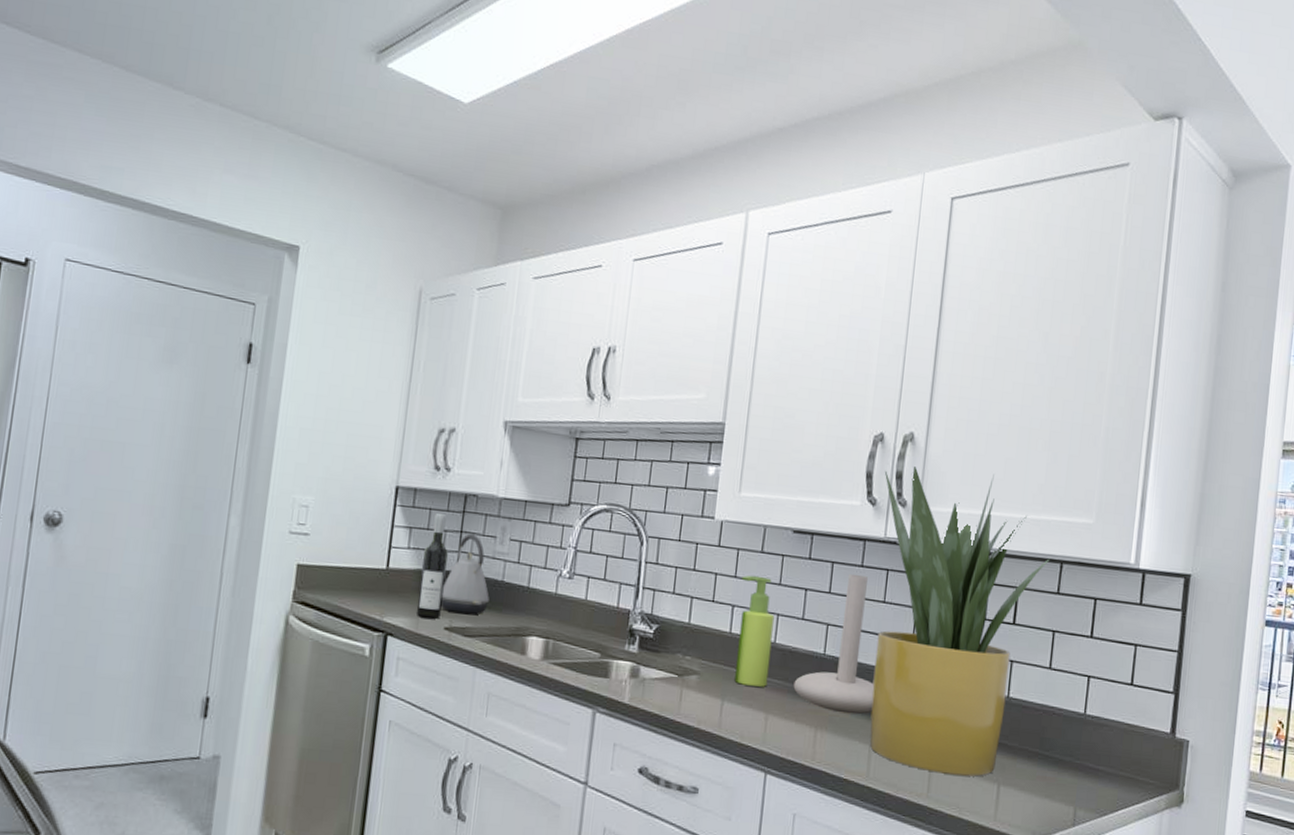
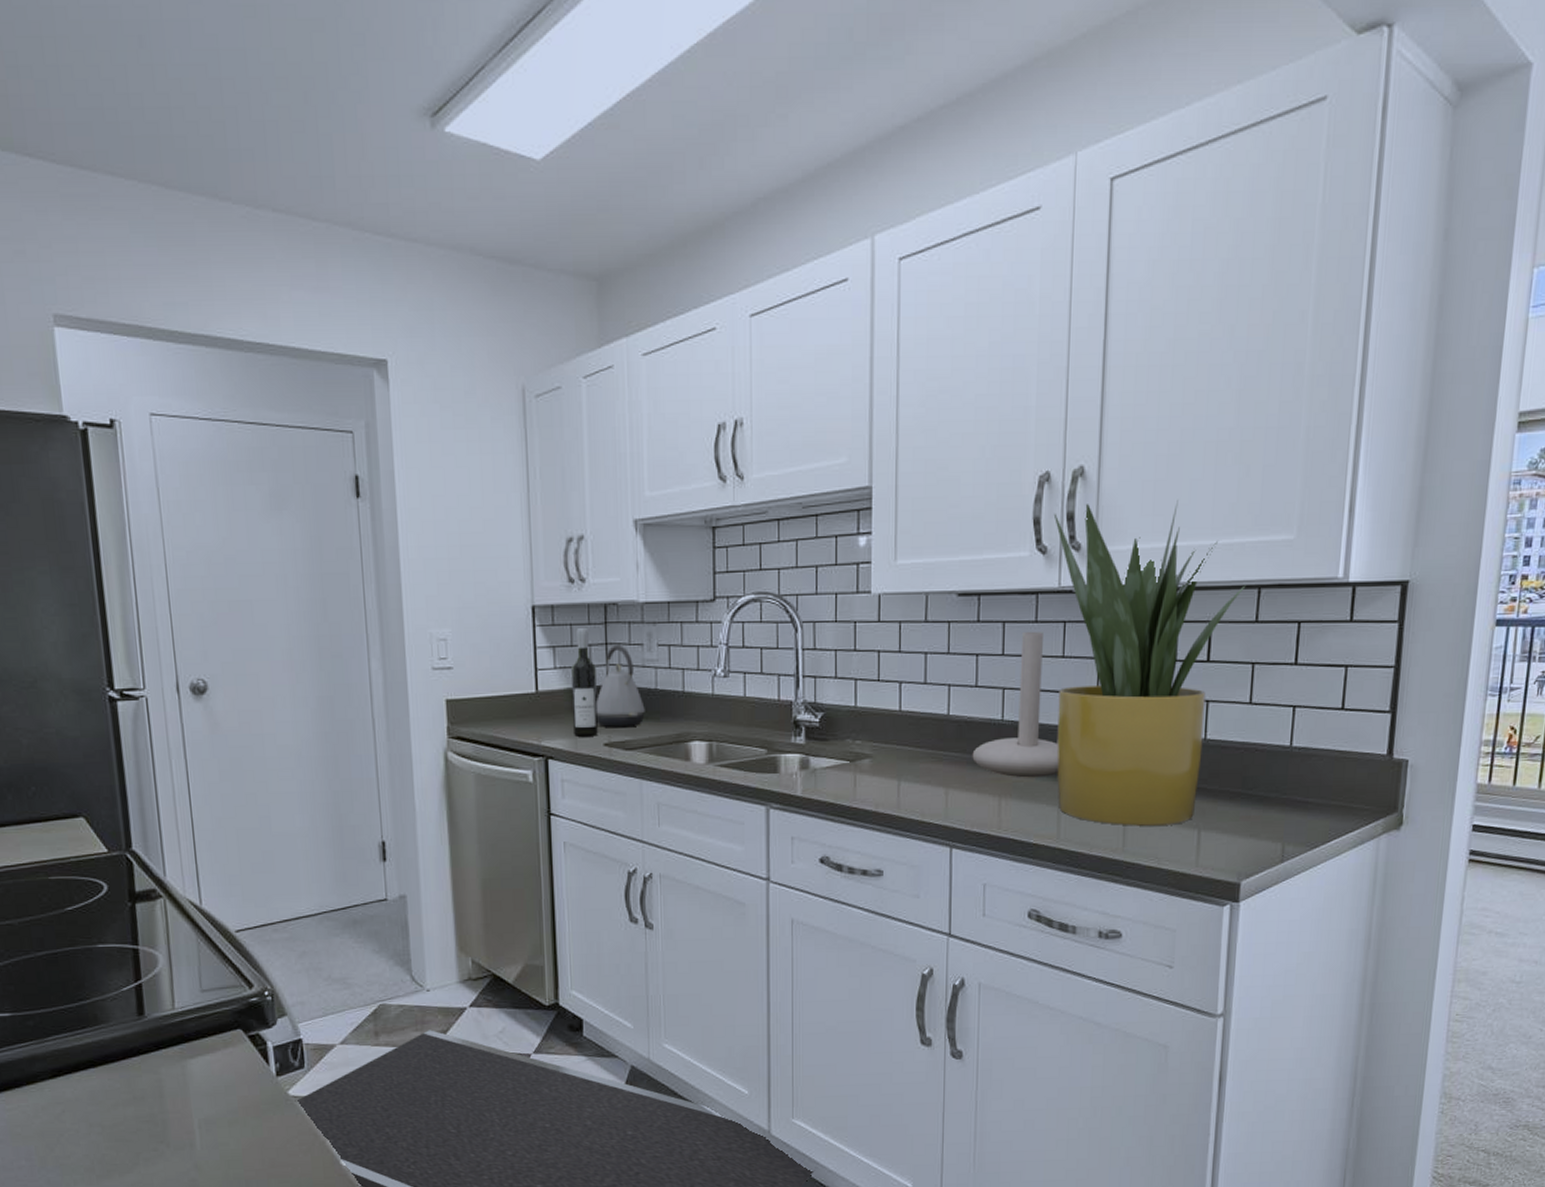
soap dispenser: present [734,575,775,687] -> none [907,647,946,762]

